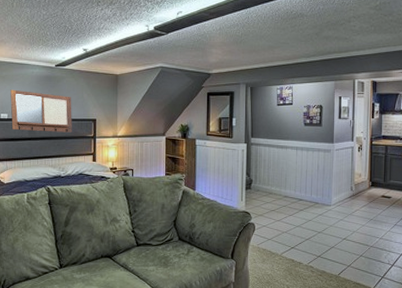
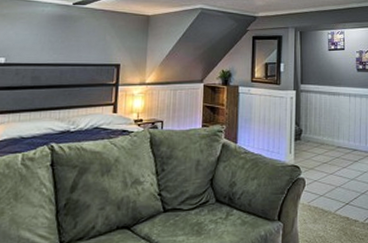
writing board: present [10,89,72,133] -> none [9,29,91,80]

